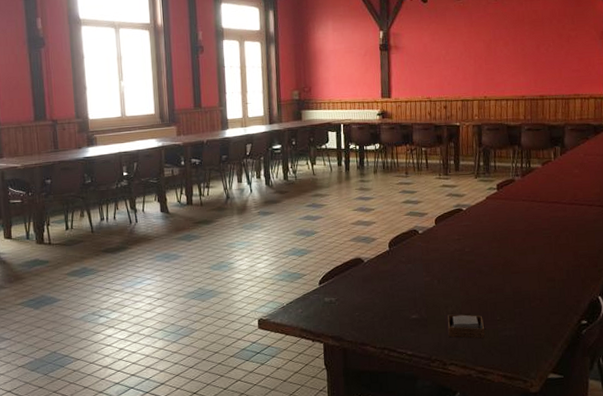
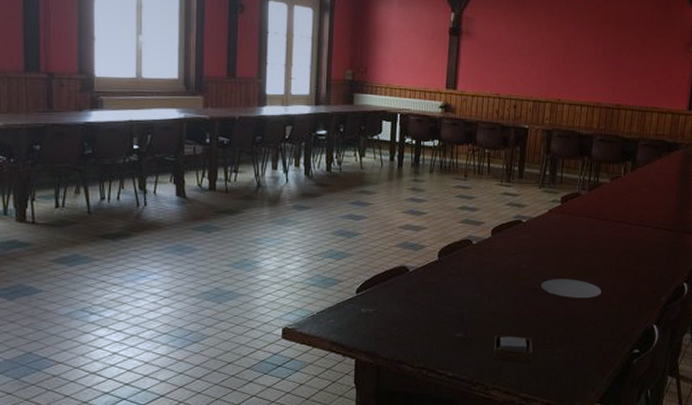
plate: none [485,258,545,277] -> present [540,279,602,300]

